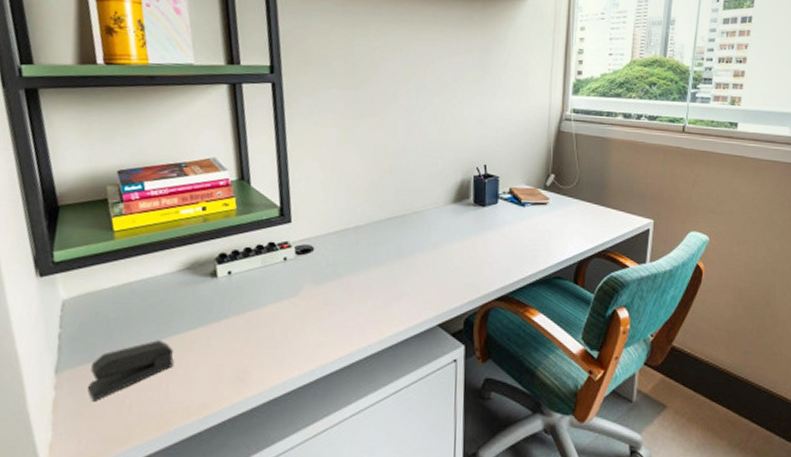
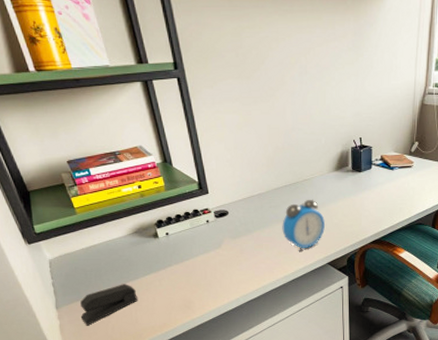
alarm clock: none [381,237,437,305] -> present [282,199,325,250]

